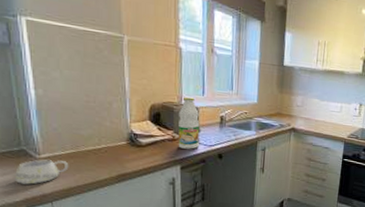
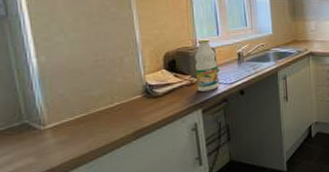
mug: present [14,159,69,185] -> none [15,127,79,162]

